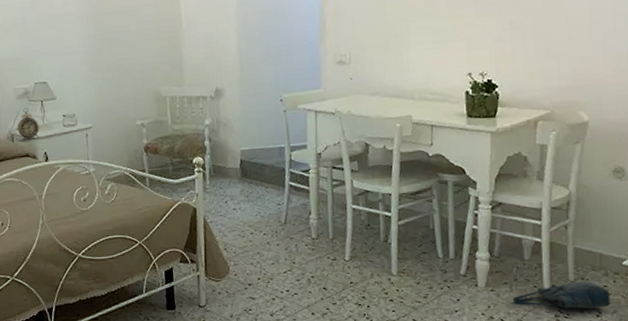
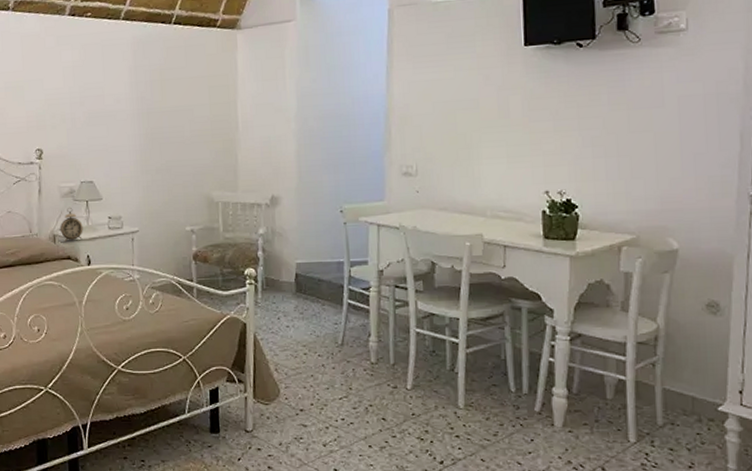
tote bag: present [513,280,611,309] -> none [594,426,705,458]

